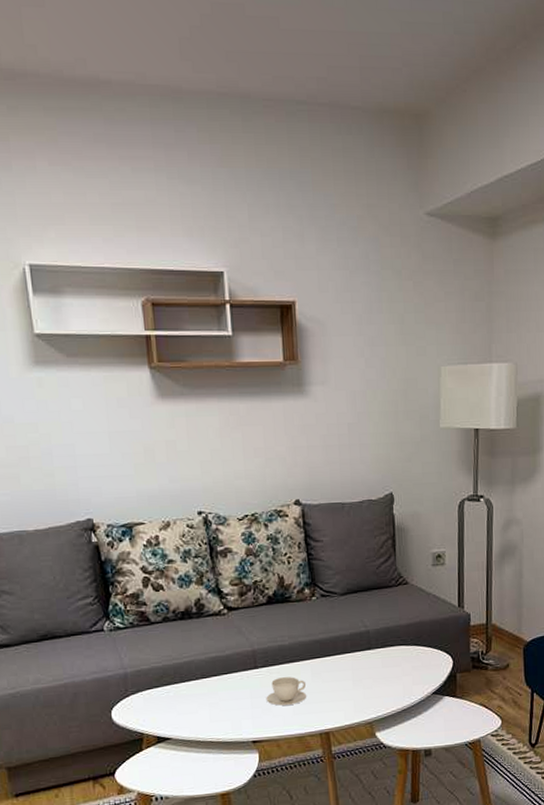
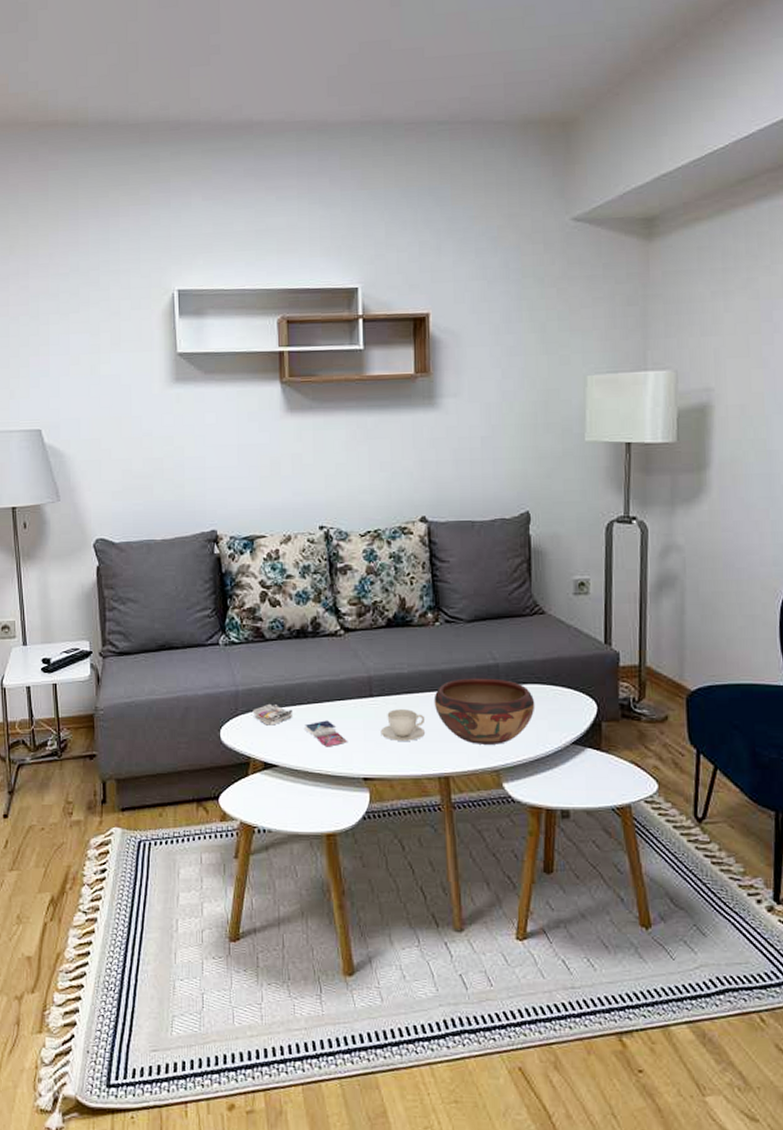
magazine: none [142,682,237,717] -> present [252,703,348,747]
decorative bowl: none [313,643,402,702] -> present [434,678,535,744]

